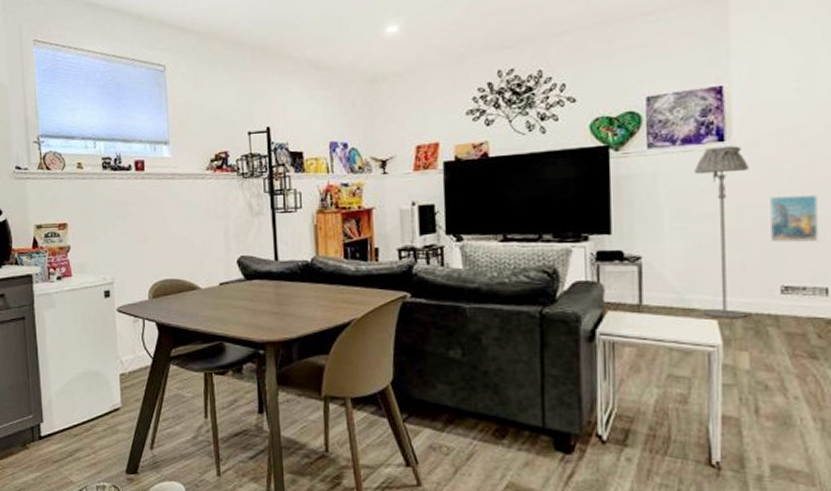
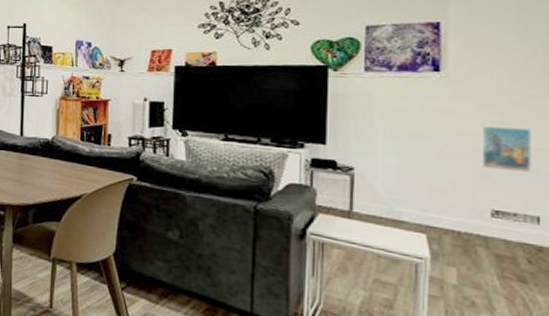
floor lamp: present [694,145,750,319] -> none [409,76,464,236]

